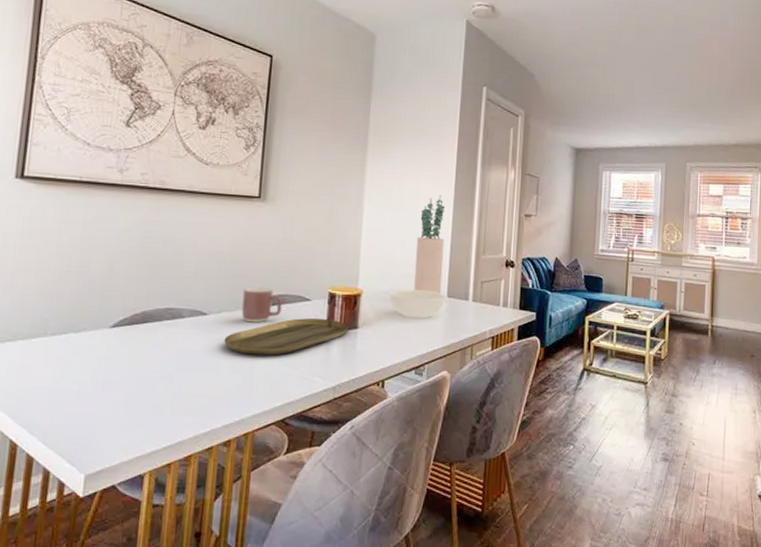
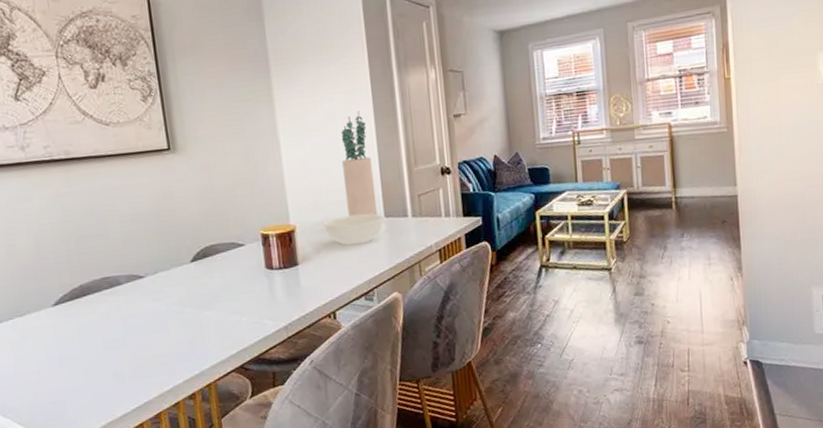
placemat: present [224,318,350,355] -> none [166,260,290,310]
mug: present [241,287,282,323] -> none [174,240,217,278]

